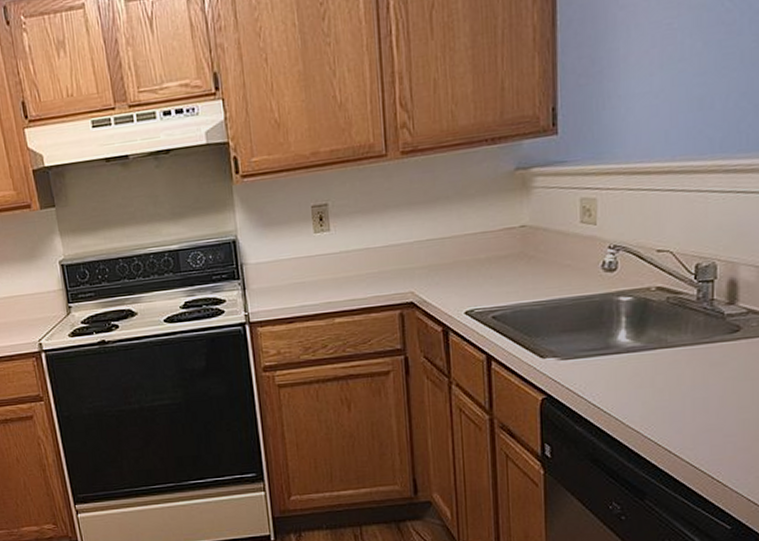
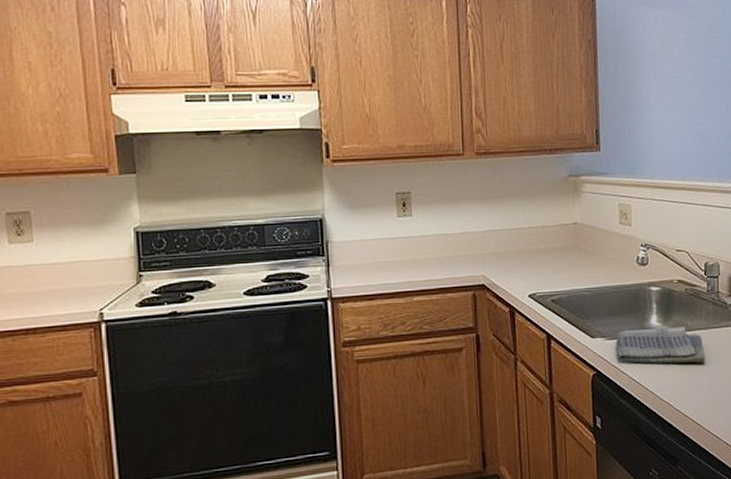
dish towel: none [572,343,689,386] -> present [616,327,705,364]

